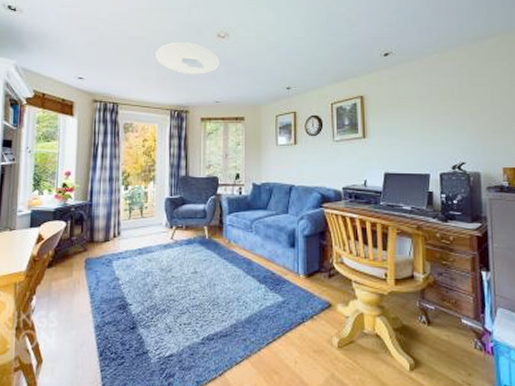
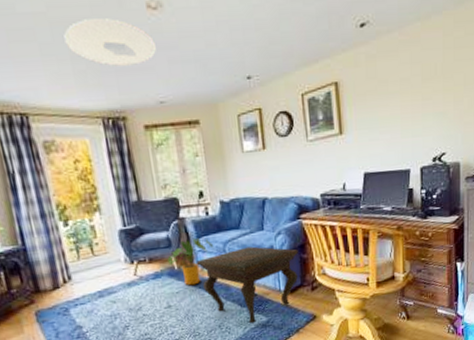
house plant: none [201,214,243,256] -> present [168,238,214,286]
side table: none [226,227,318,302] -> present [197,246,298,324]

